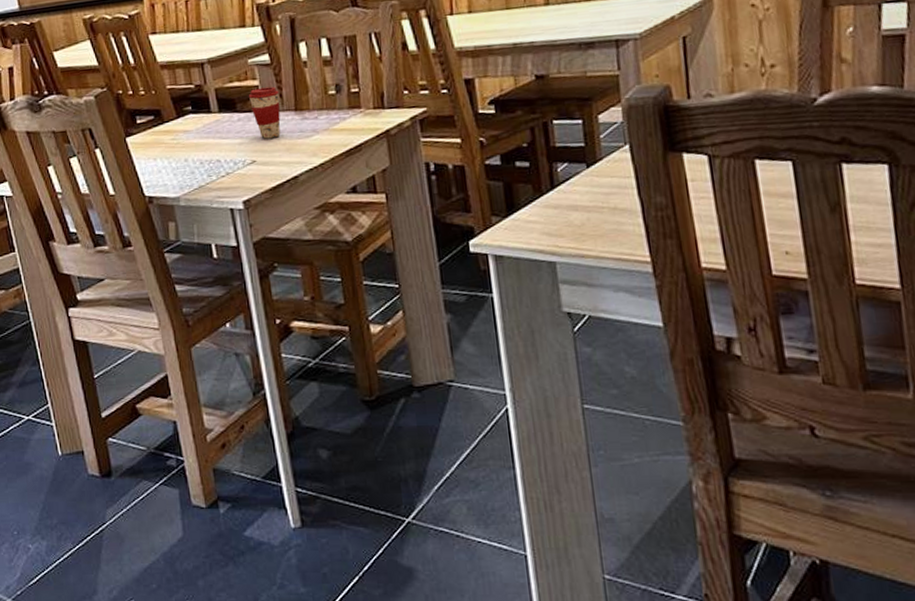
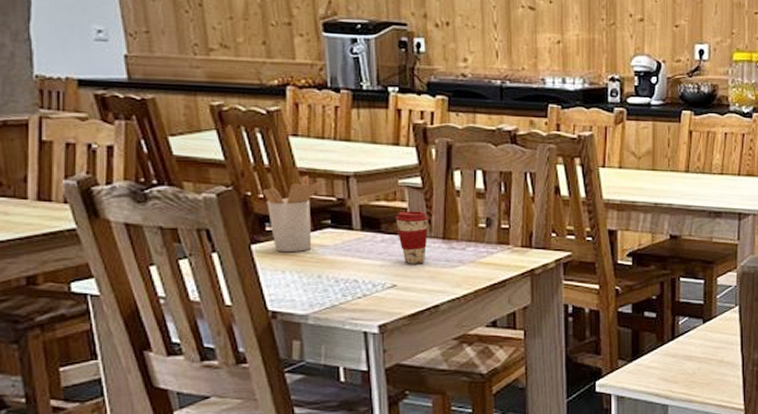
utensil holder: none [131,68,180,142] -> present [262,176,321,253]

